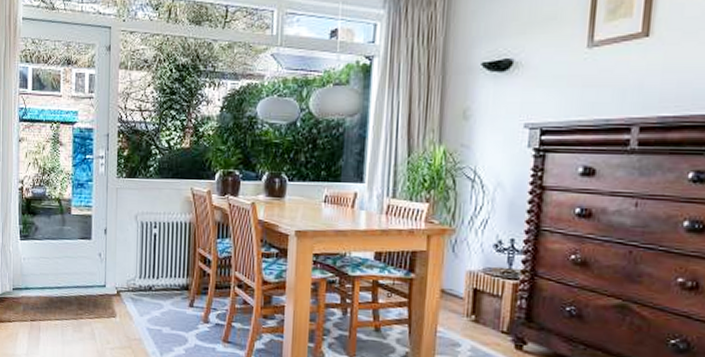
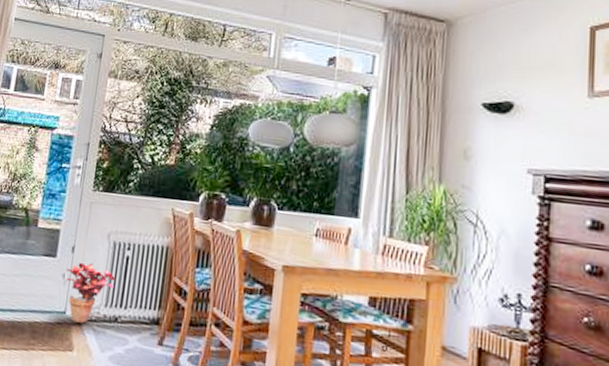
potted plant: none [102,242,147,294] -> present [66,262,116,324]

